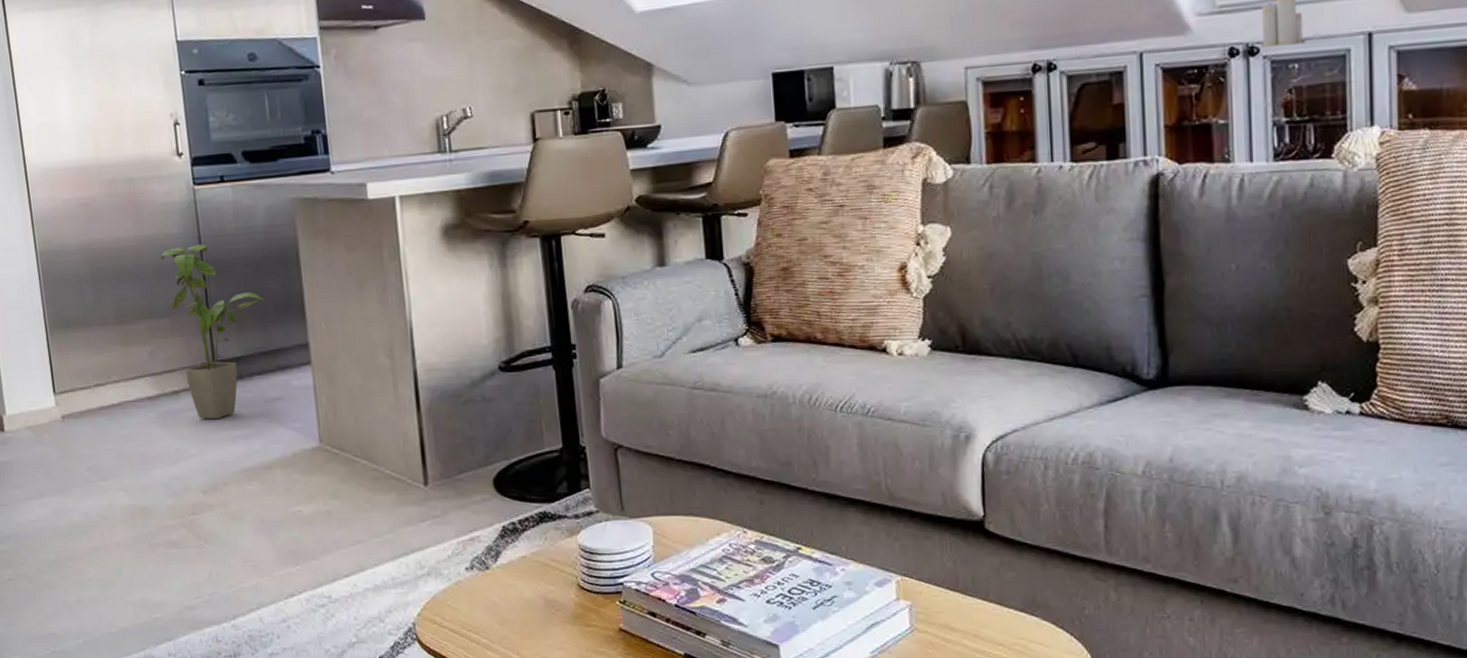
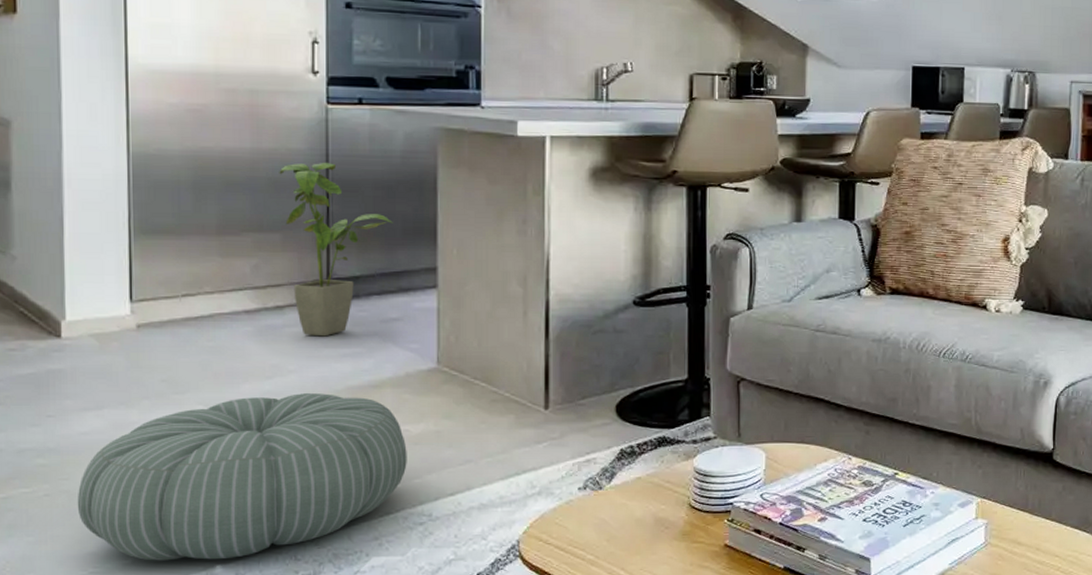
pouf: none [34,475,304,641] -> present [77,392,407,561]

